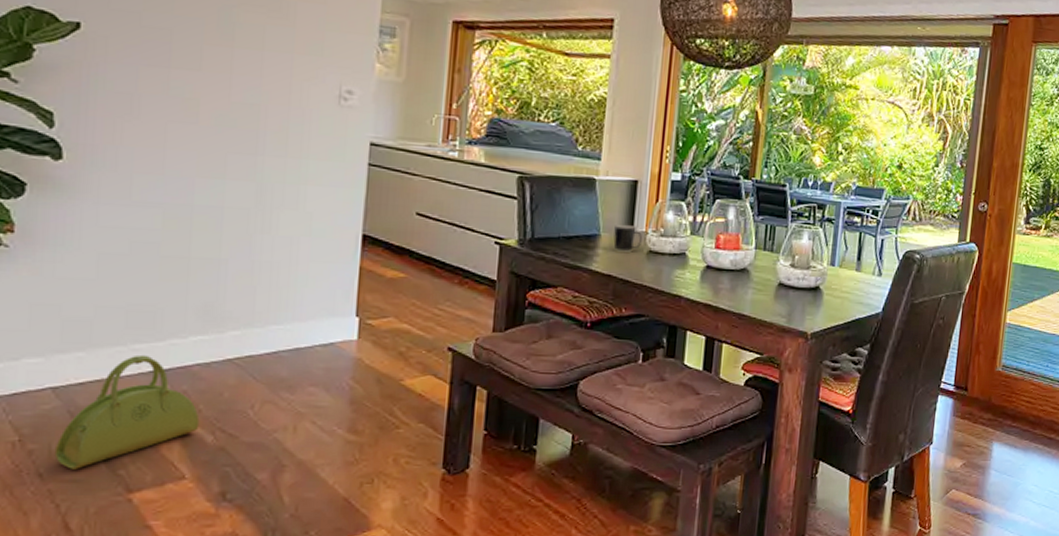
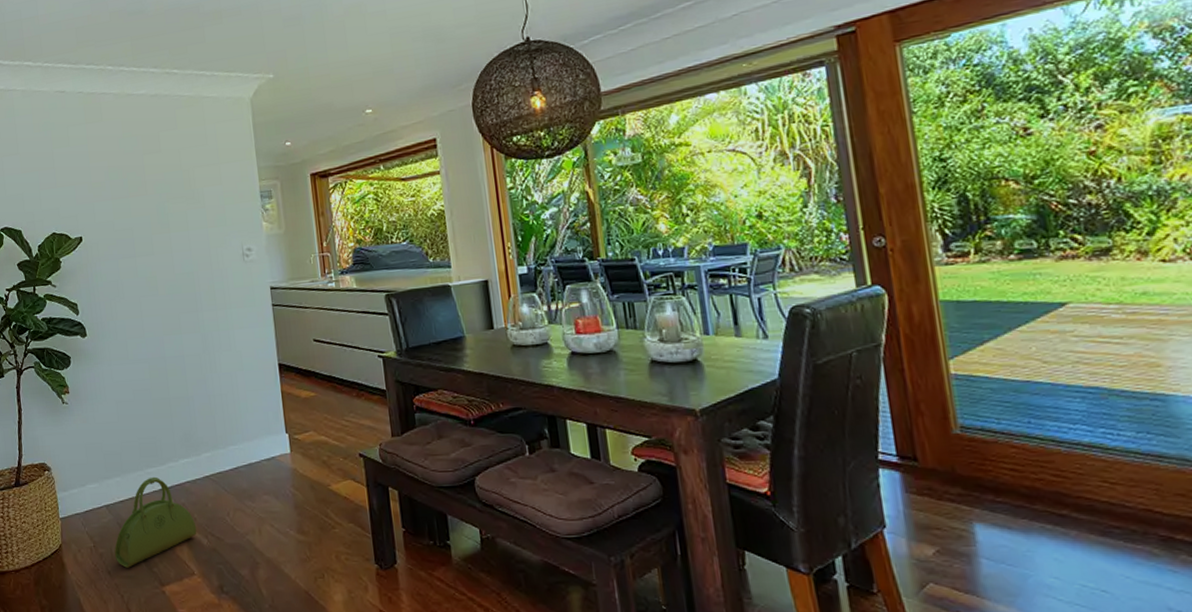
mug: present [613,224,643,254] -> none [476,322,504,351]

